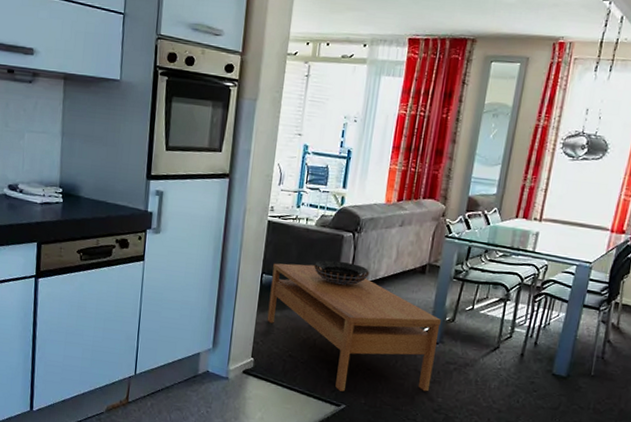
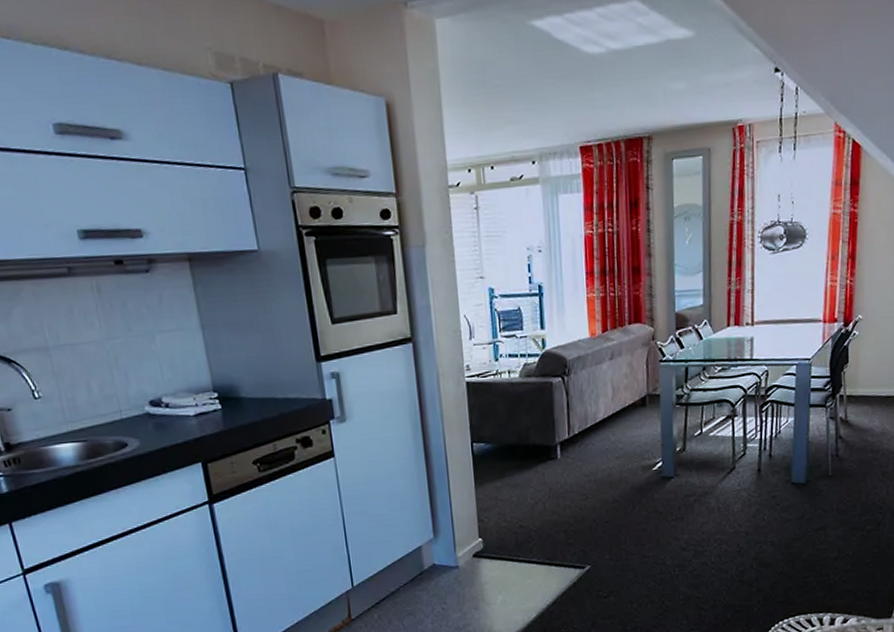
coffee table: present [267,263,441,392] -> none [482,421,674,552]
decorative bowl: present [314,260,369,285] -> none [527,410,588,437]

